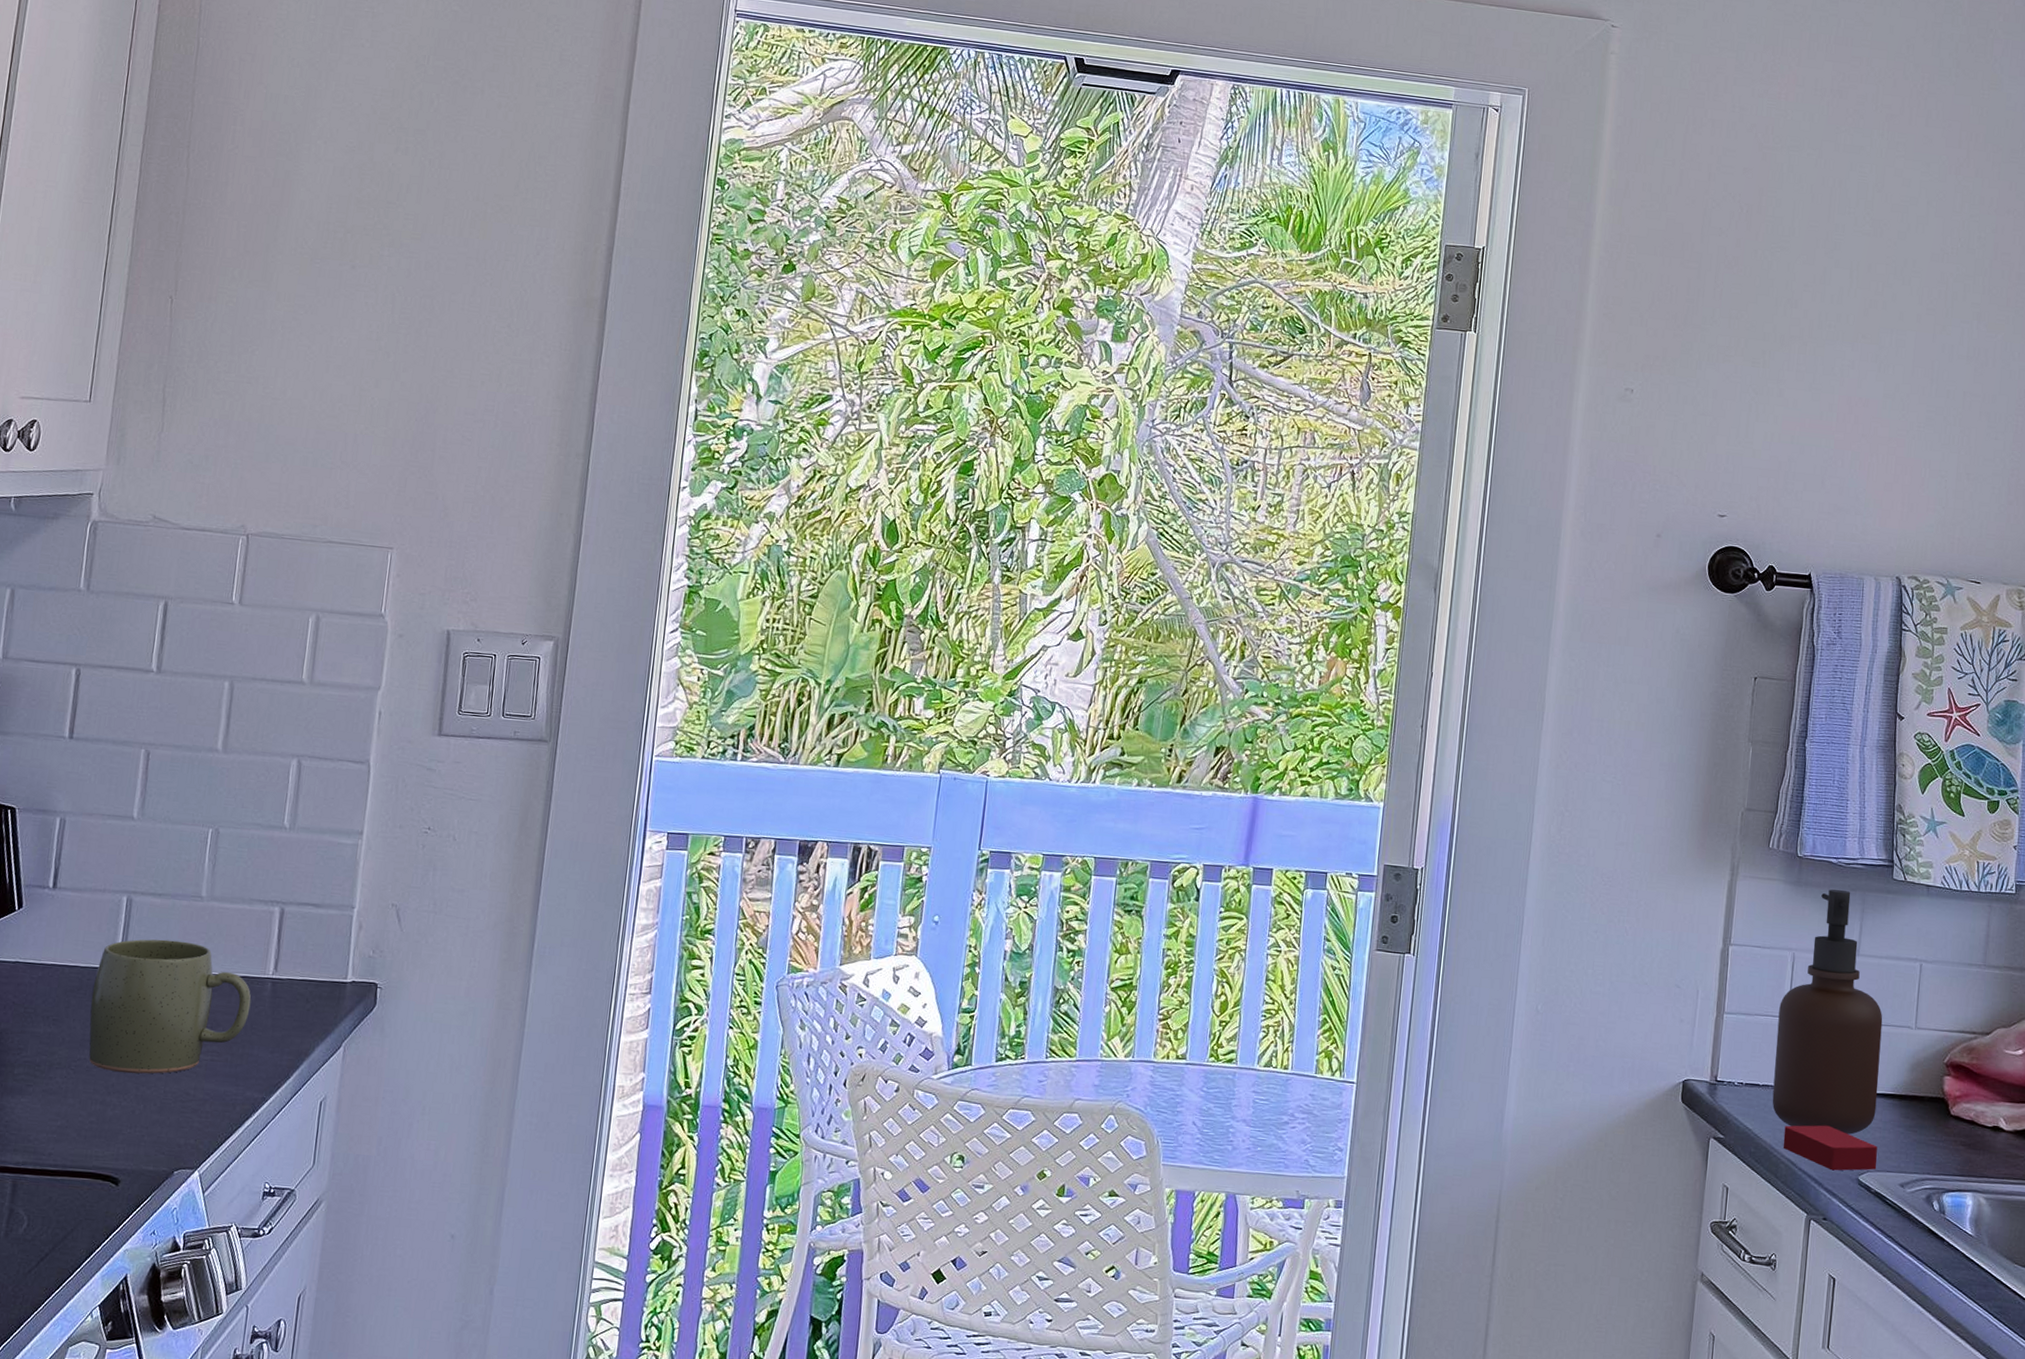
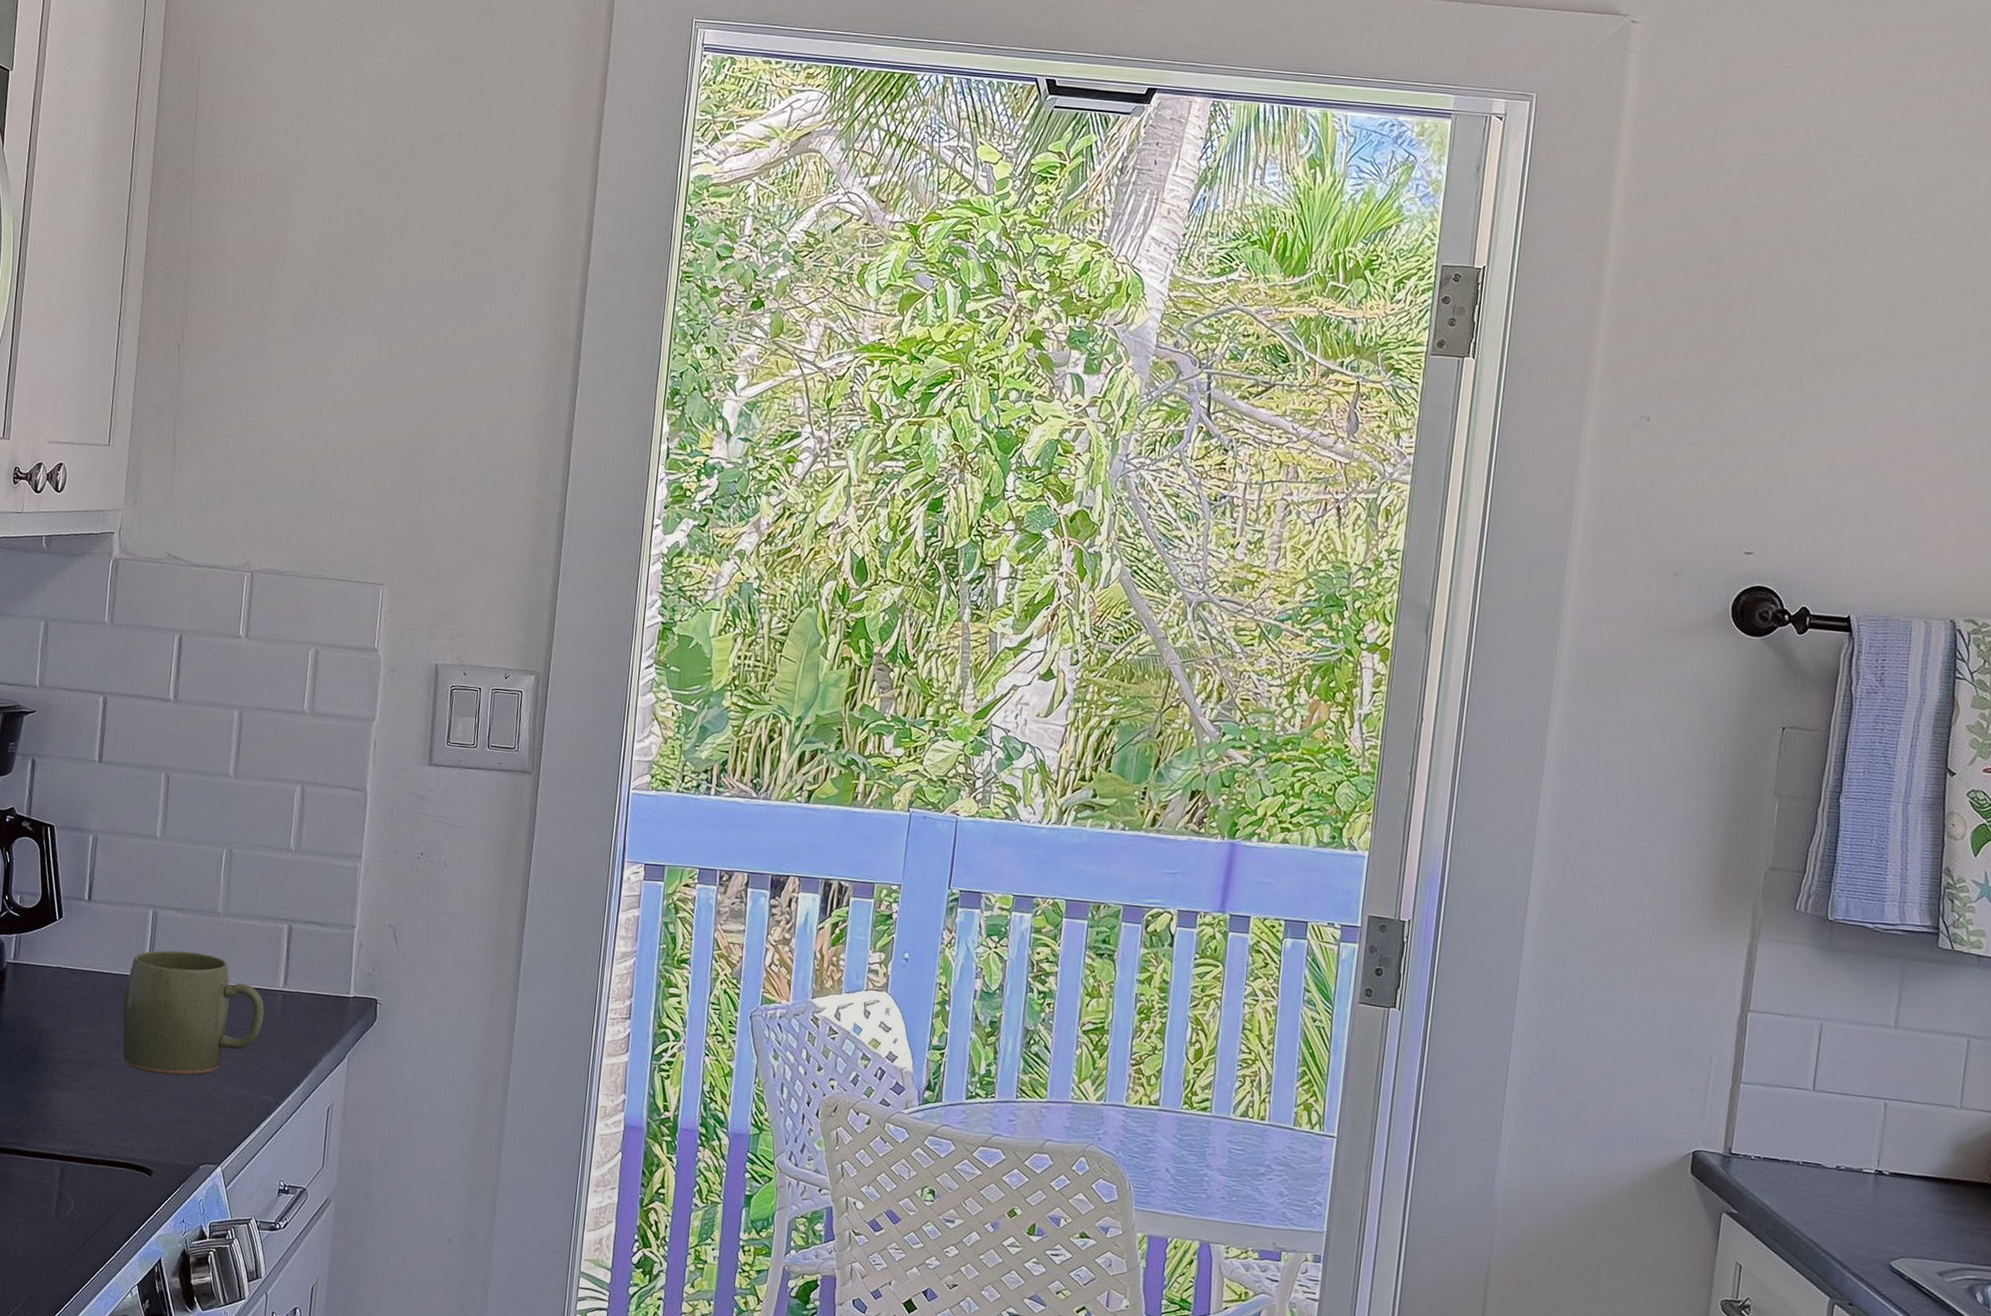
soap dispenser: present [1772,889,1883,1135] -> none [1793,956,1923,1217]
sponge: present [1783,1125,1878,1171] -> none [1804,1204,1913,1256]

